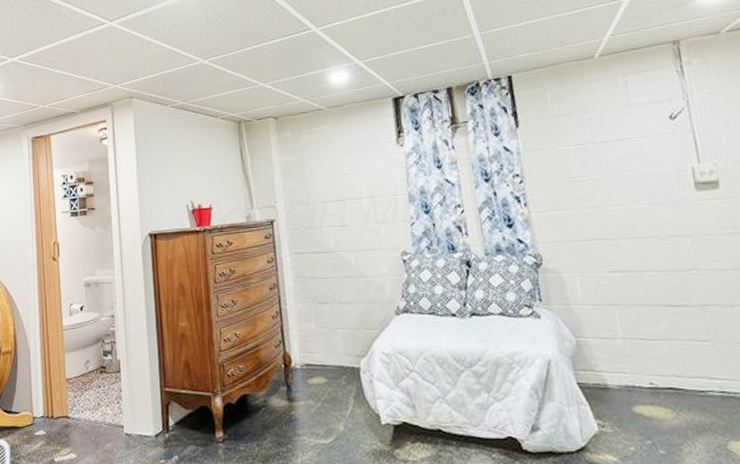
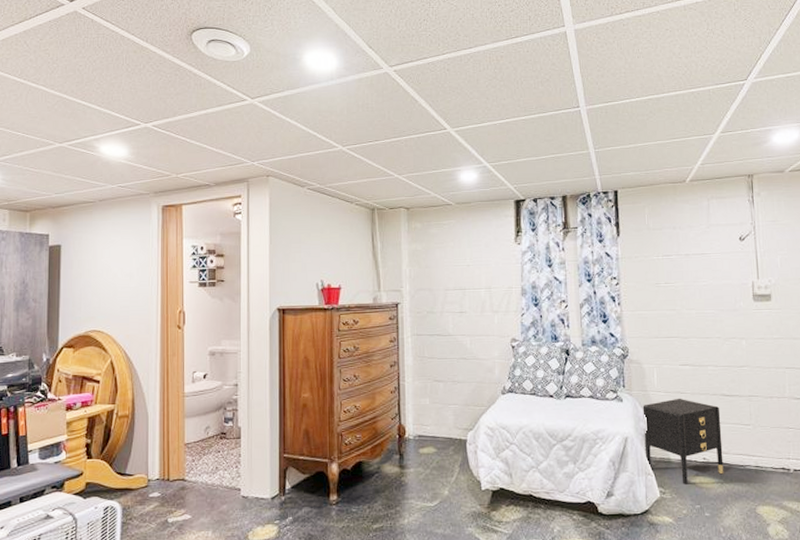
nightstand: none [566,311,679,415] -> present [642,398,724,484]

